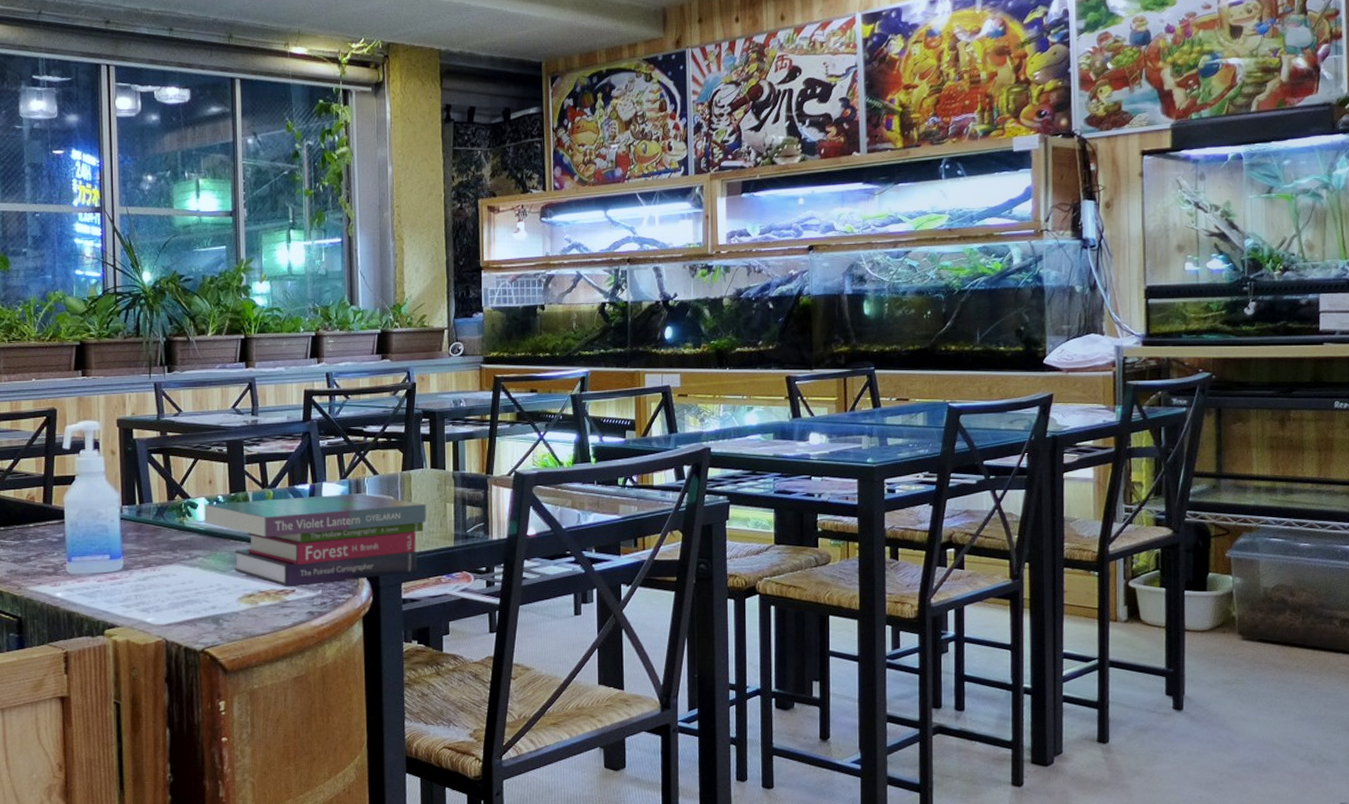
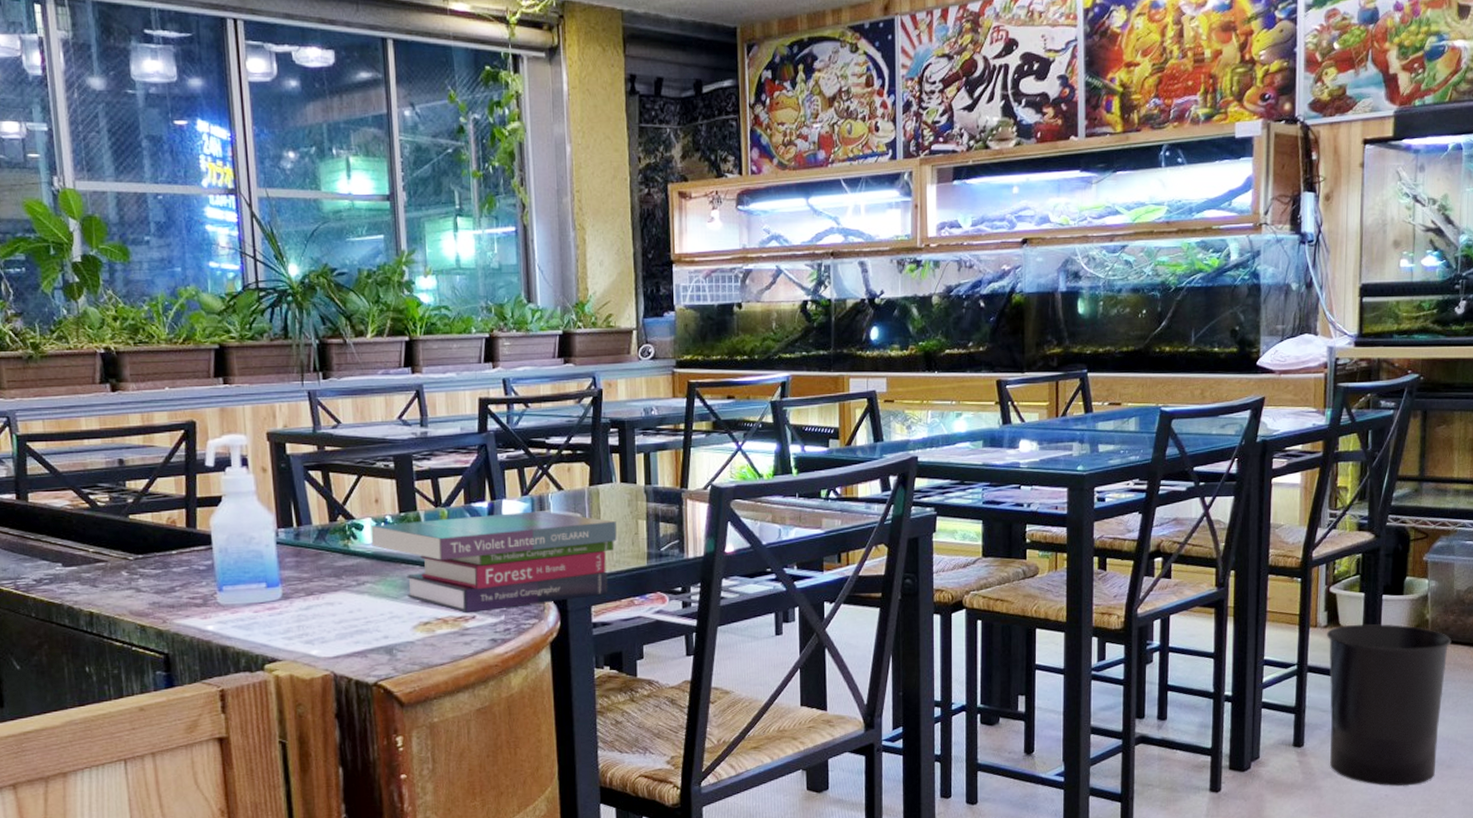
waste bin: none [1127,619,1261,788] -> present [1326,624,1452,786]

